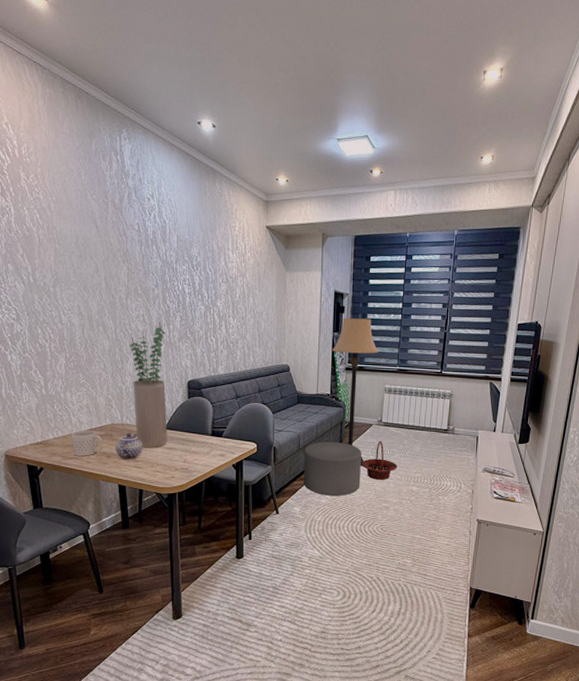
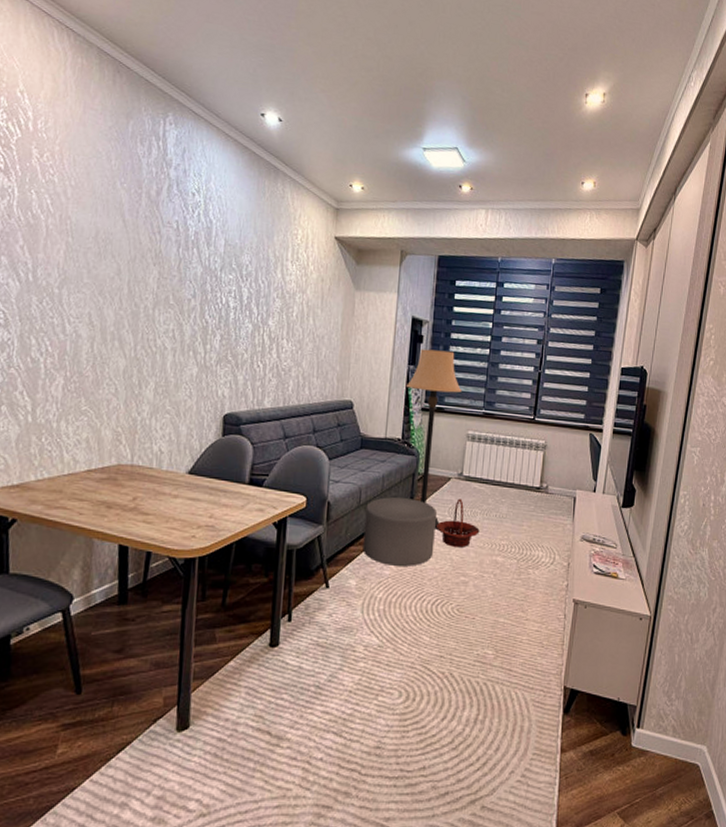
mug: present [71,430,103,456] -> none [60,471,104,506]
teapot: present [115,432,144,459] -> none [118,476,159,512]
vase: present [130,321,167,448] -> none [149,338,200,499]

